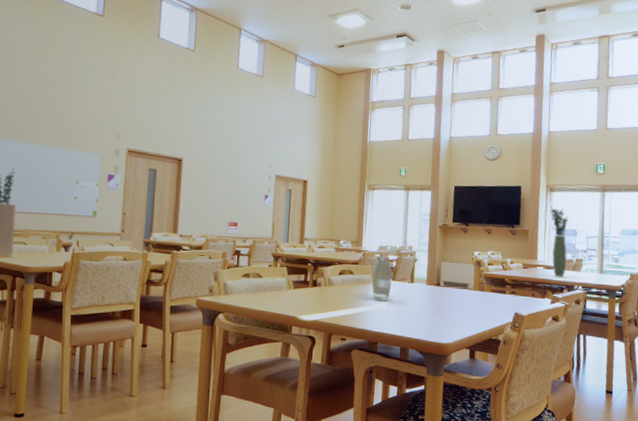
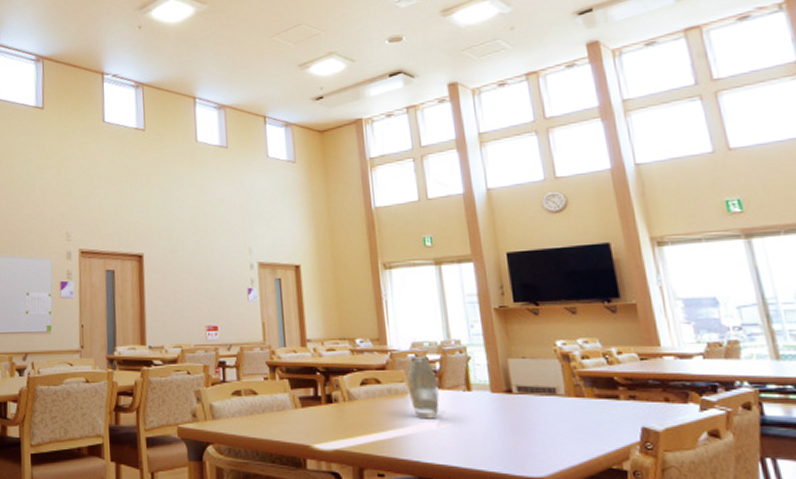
vase: present [550,206,568,277] -> none [664,266,714,369]

